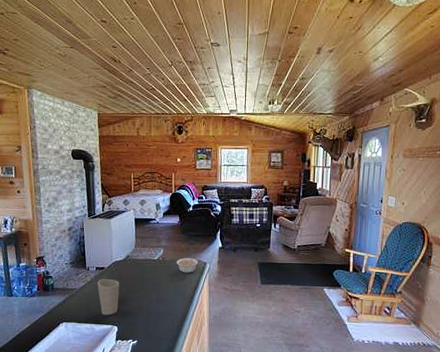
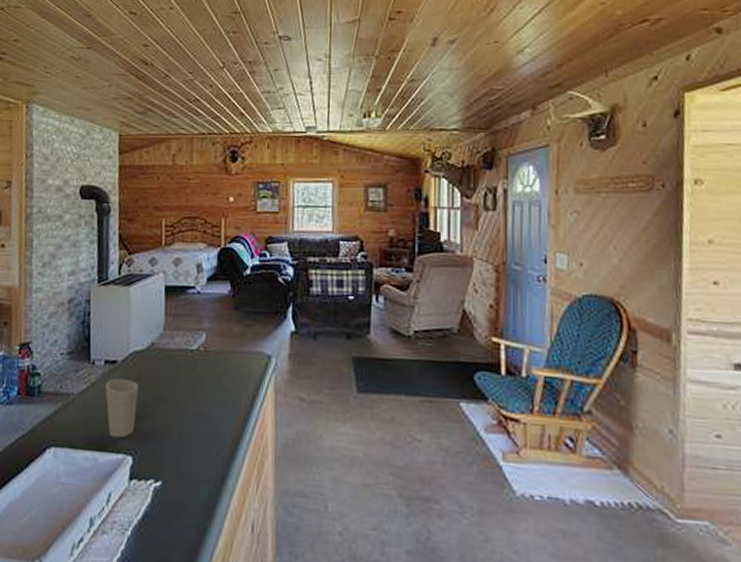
legume: present [176,255,199,274] -> none [224,344,259,373]

